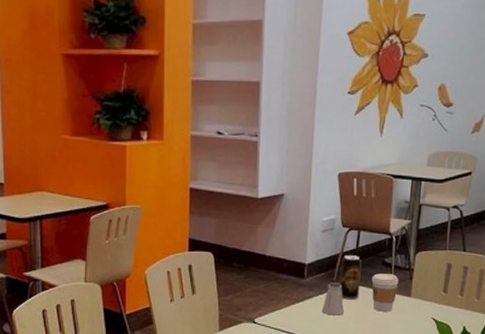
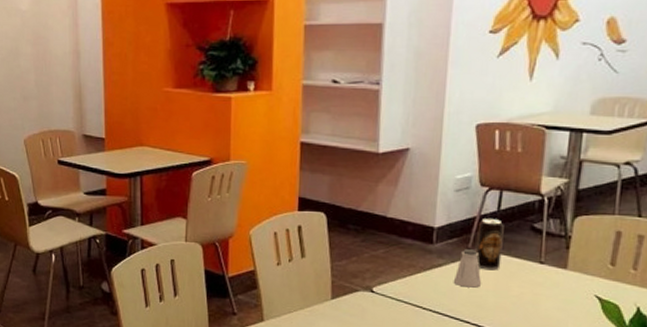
coffee cup: present [372,273,399,312] -> none [516,240,552,286]

